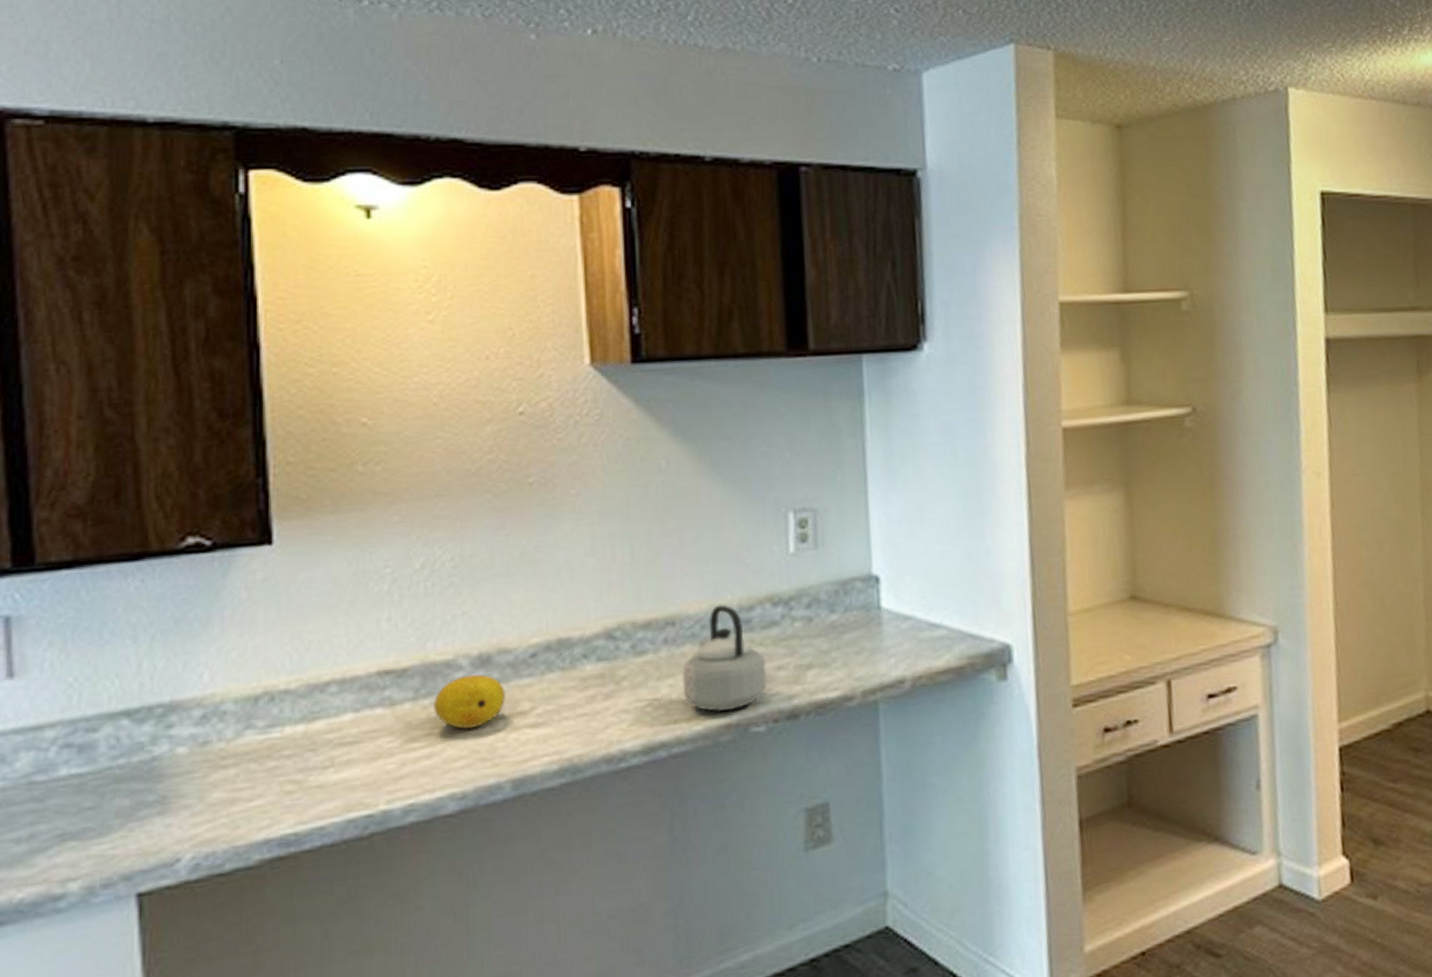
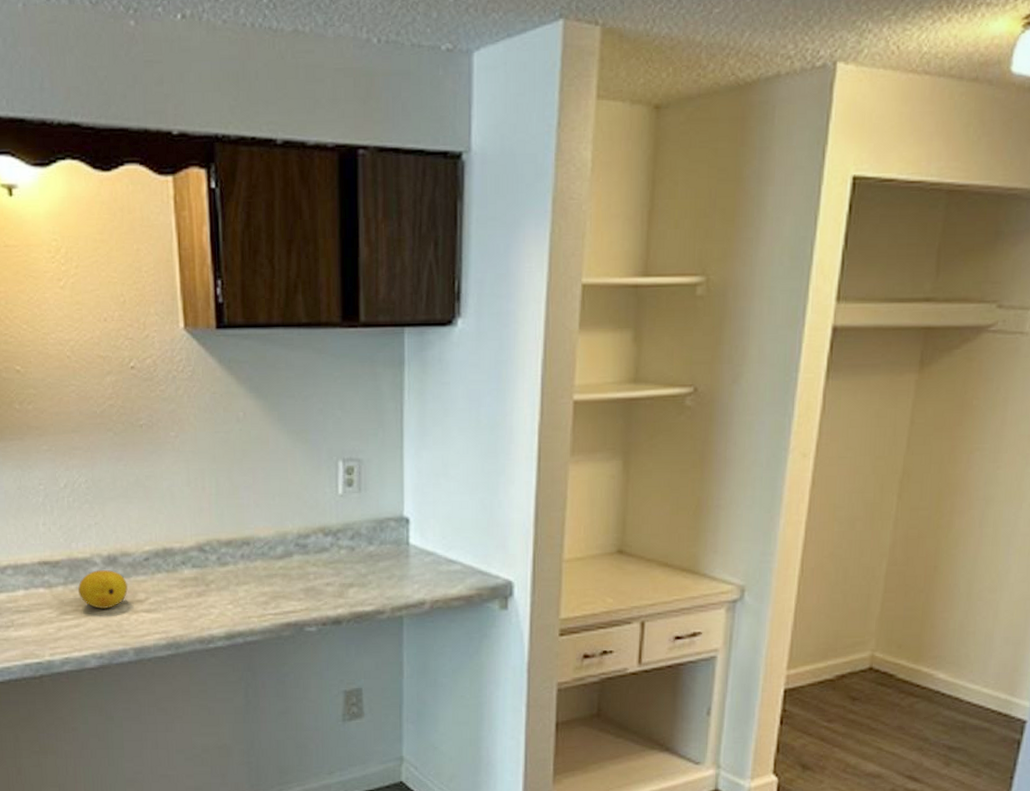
teapot: present [682,604,767,711] -> none [255,532,318,614]

